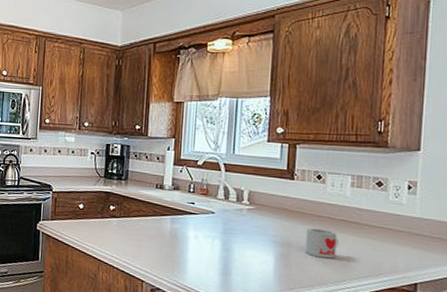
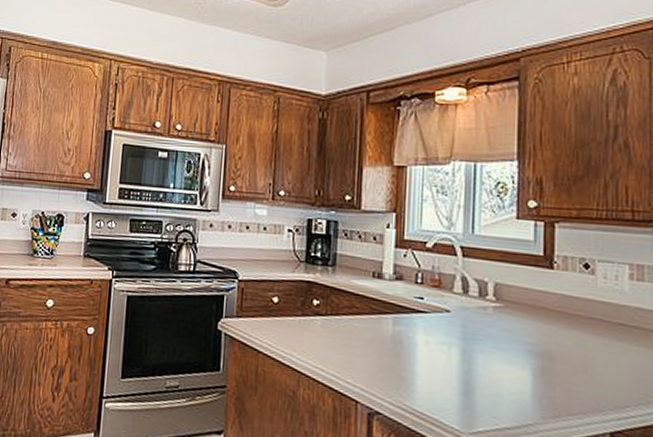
mug: present [305,227,340,259] -> none [572,333,618,377]

